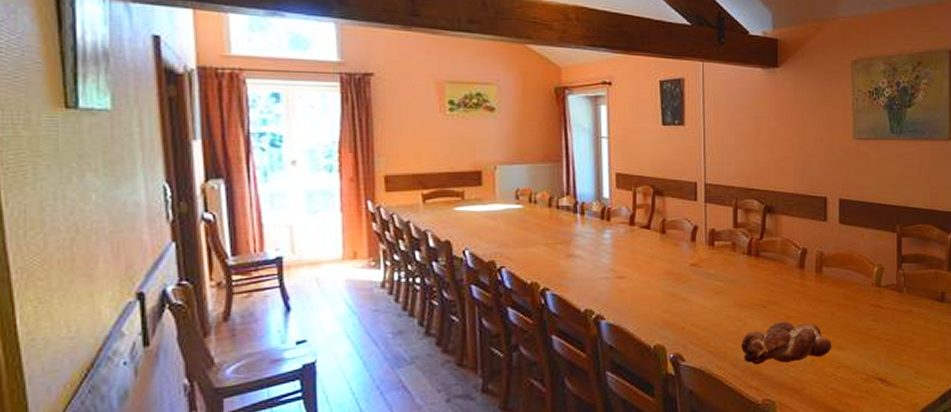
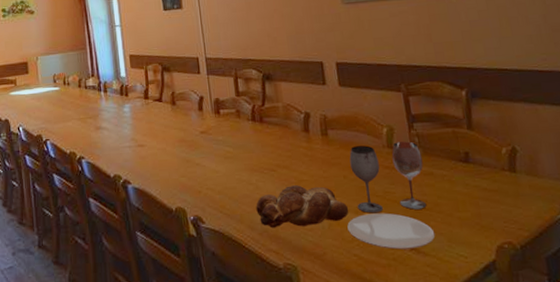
plate: none [829,348,905,383] -> present [347,213,435,250]
wineglass: none [839,281,905,349] -> present [349,141,427,214]

